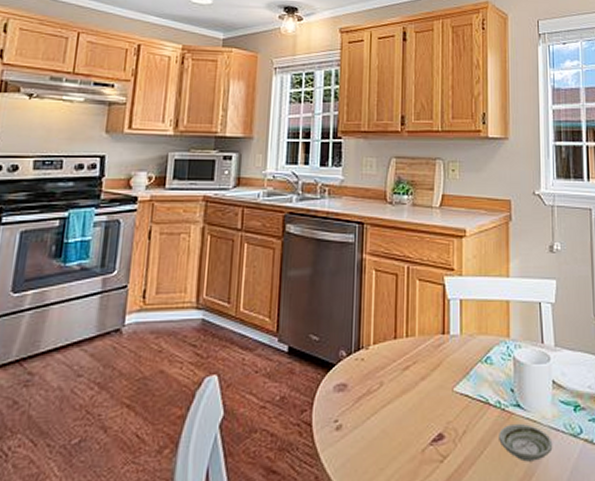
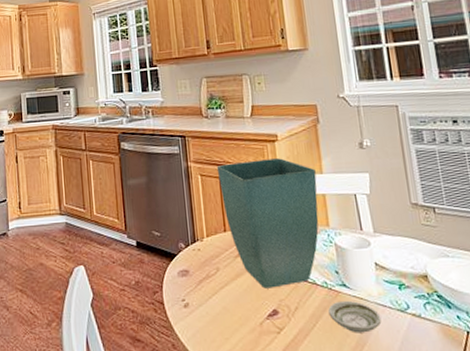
flower pot: none [395,257,502,408] -> present [216,158,319,289]

